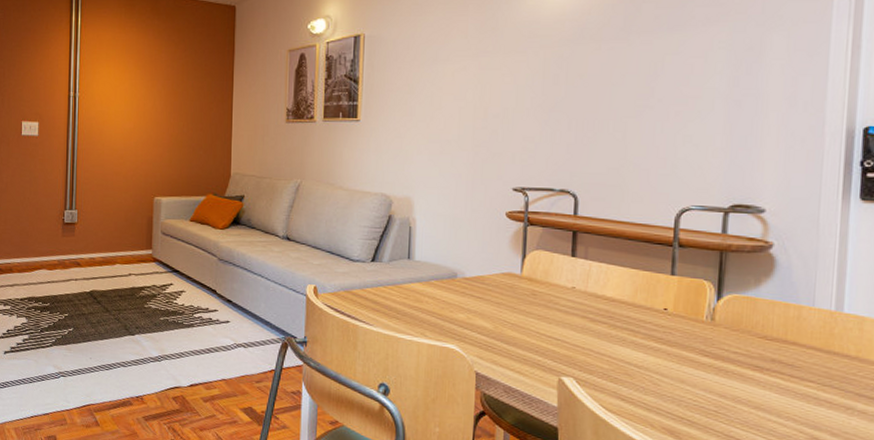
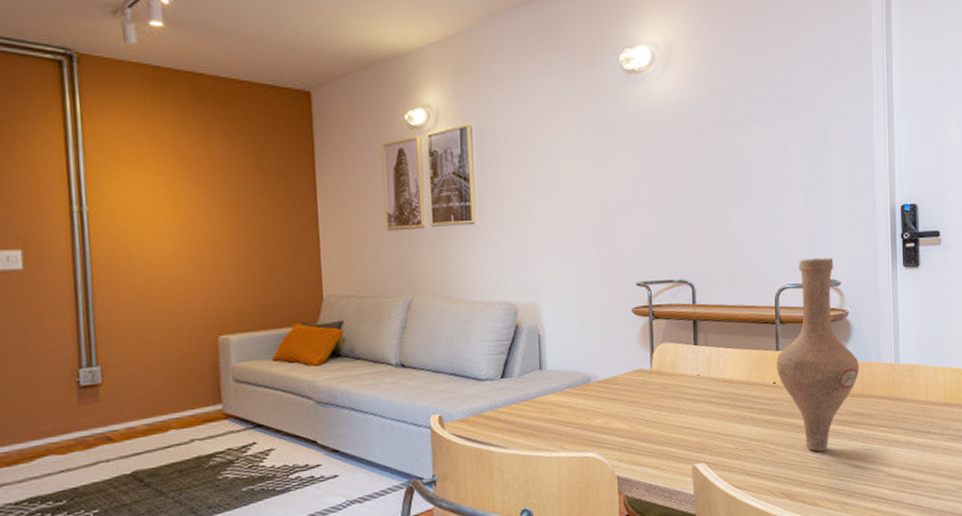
vase: none [670,180,784,394] -> present [776,257,860,452]

